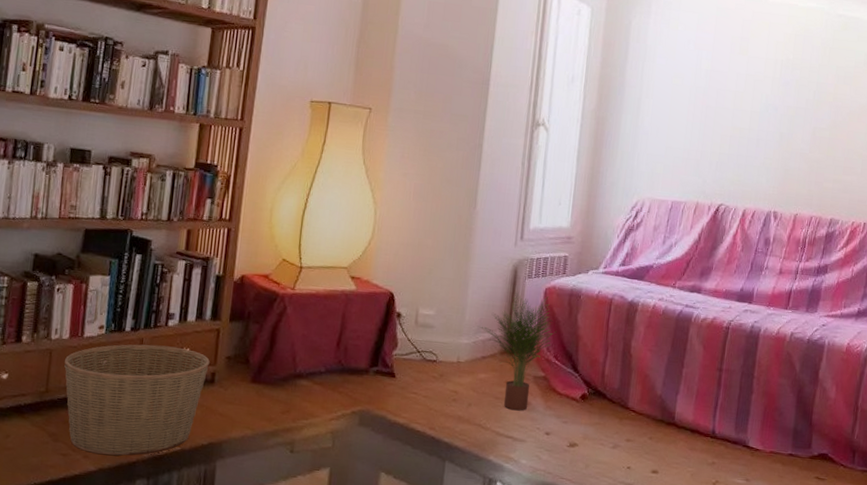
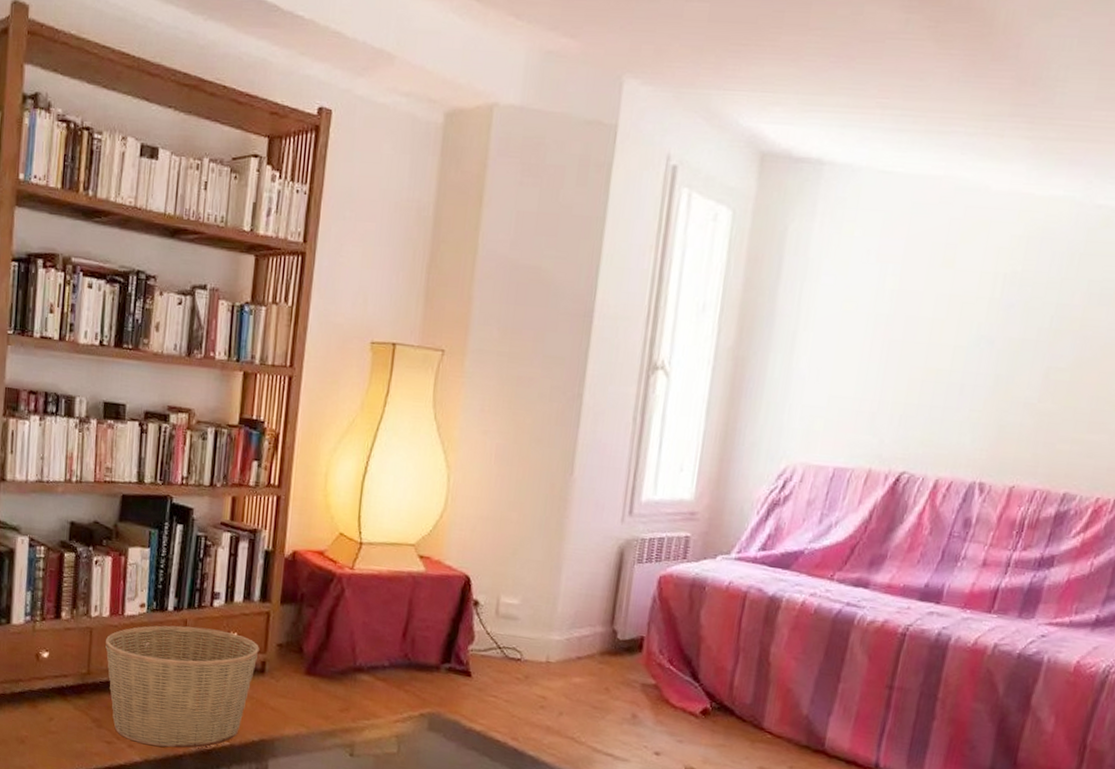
potted plant: present [477,292,557,411] -> none [572,579,673,724]

